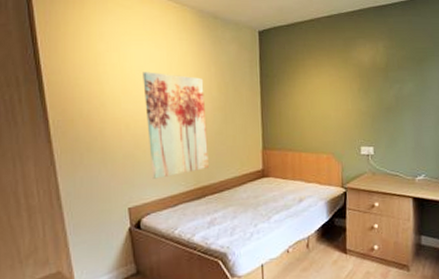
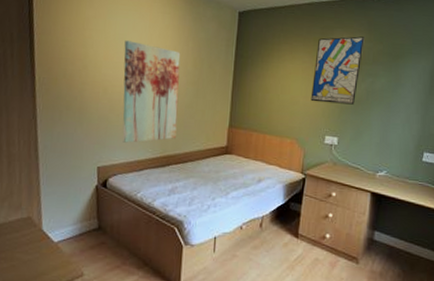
wall art: none [341,44,387,114] -> present [310,36,365,105]

